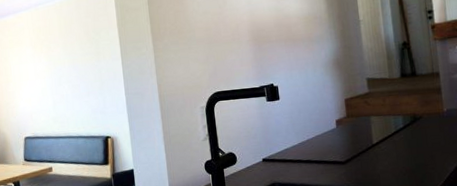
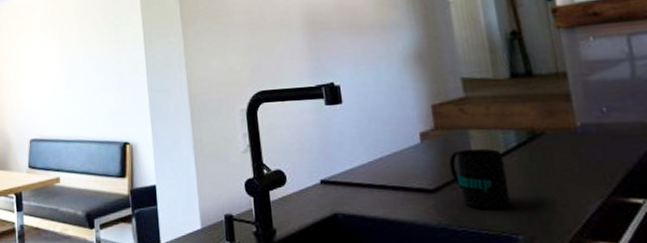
mug: none [356,130,398,174] -> present [449,148,511,209]

